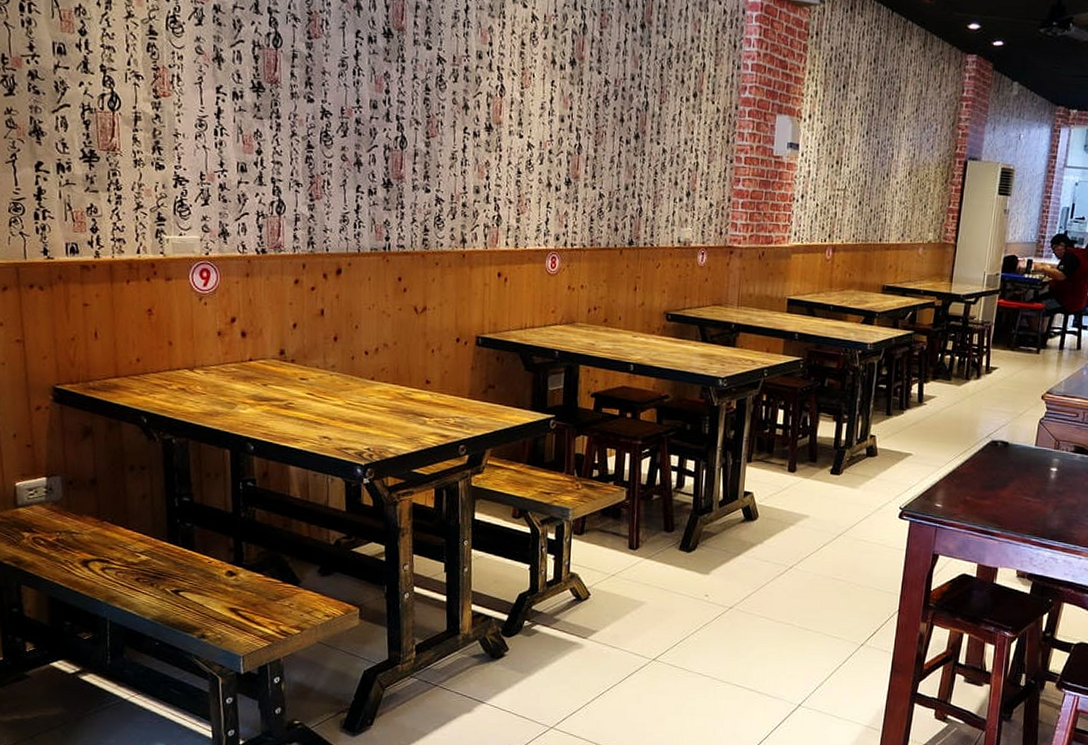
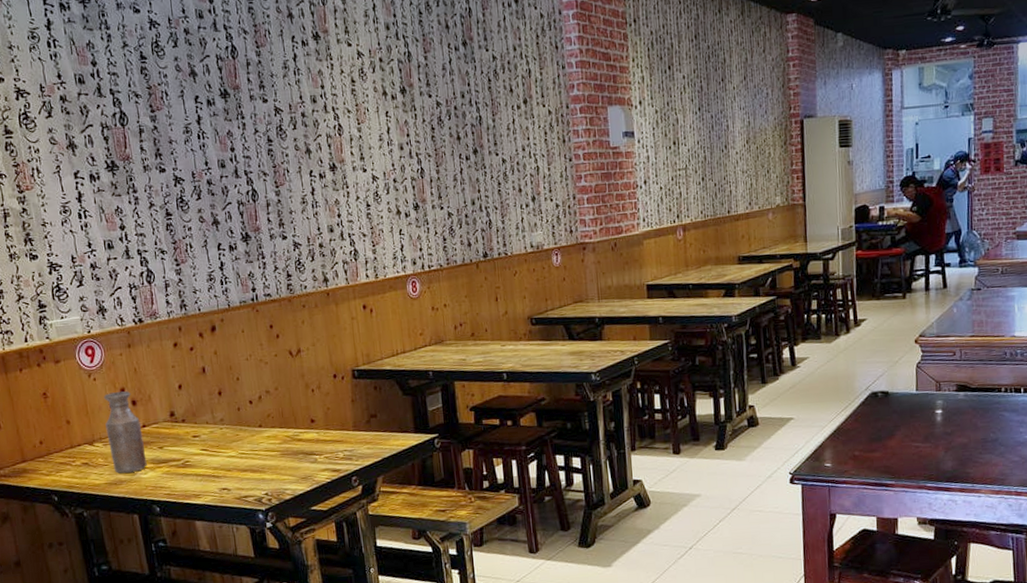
bottle: none [209,320,248,406] -> present [104,391,147,473]

